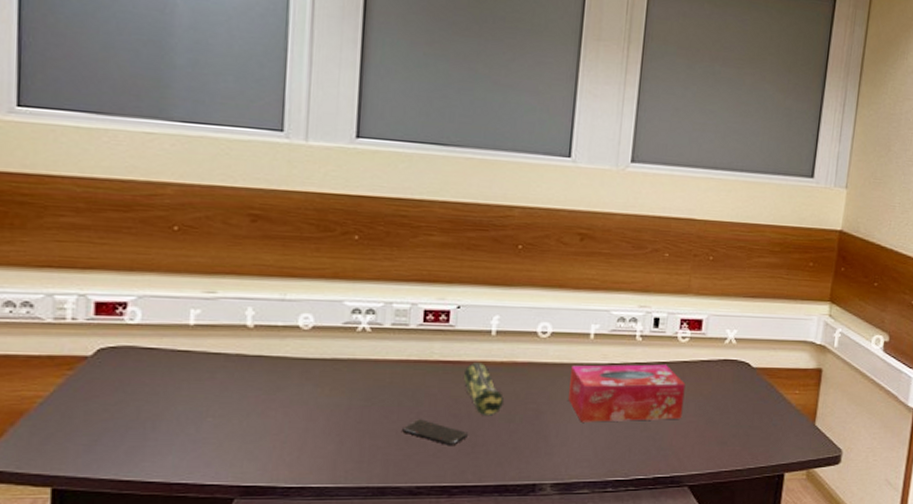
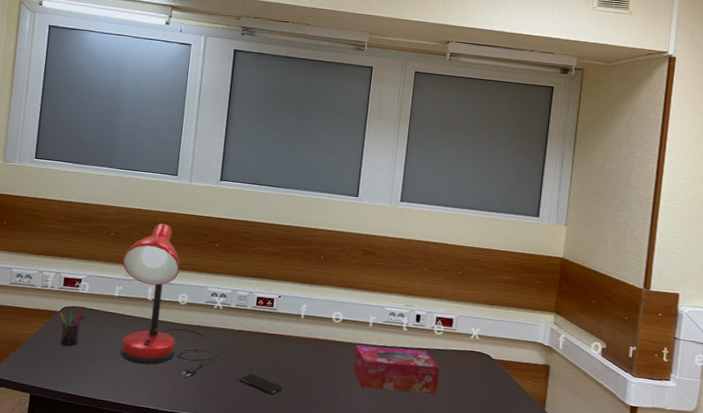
pen holder: none [93,349,139,408] -> present [60,308,85,346]
desk lamp: none [198,207,371,435] -> present [120,223,220,378]
pencil case: present [463,363,504,415] -> none [281,336,308,376]

